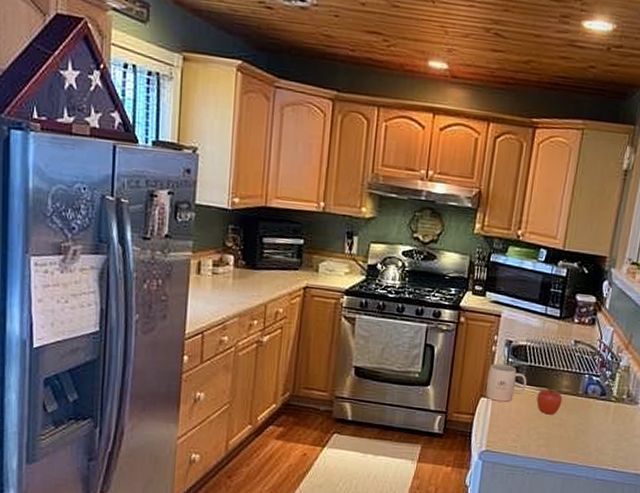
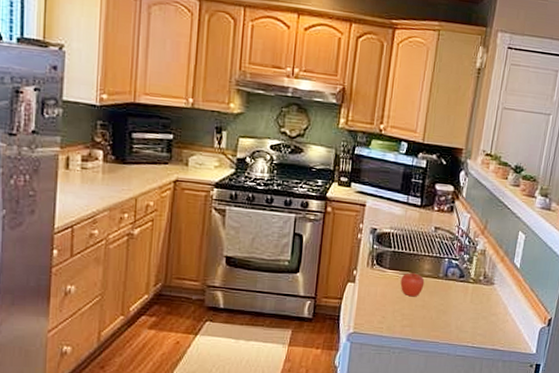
mug: present [485,363,527,402] -> none [352,250,391,286]

